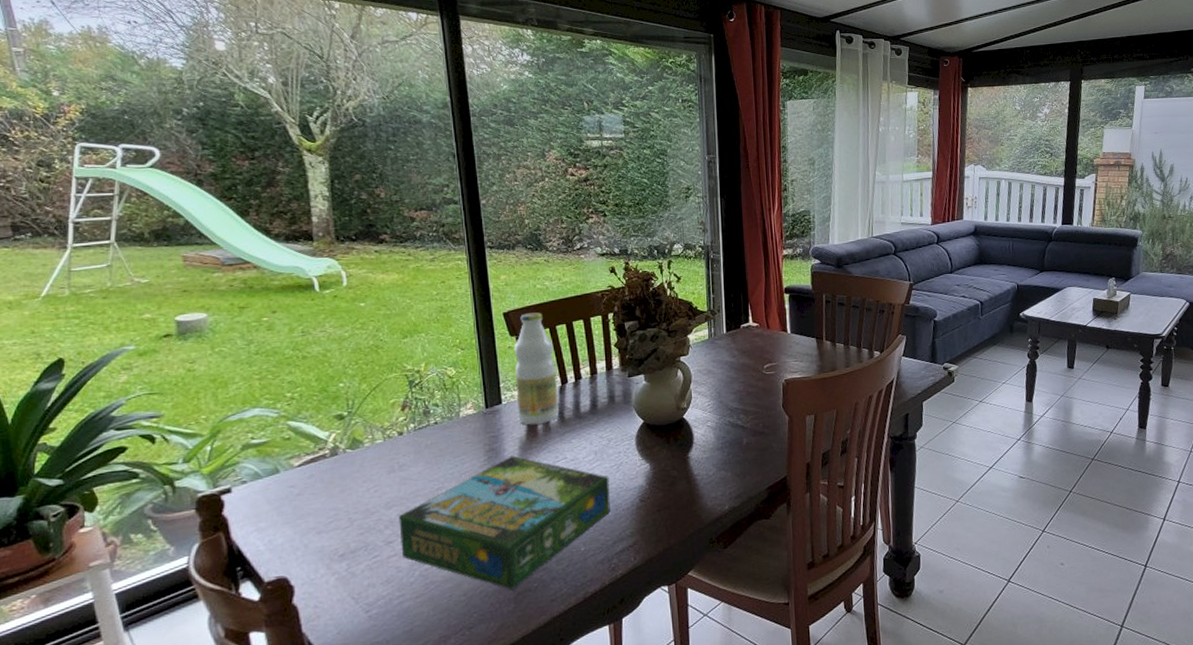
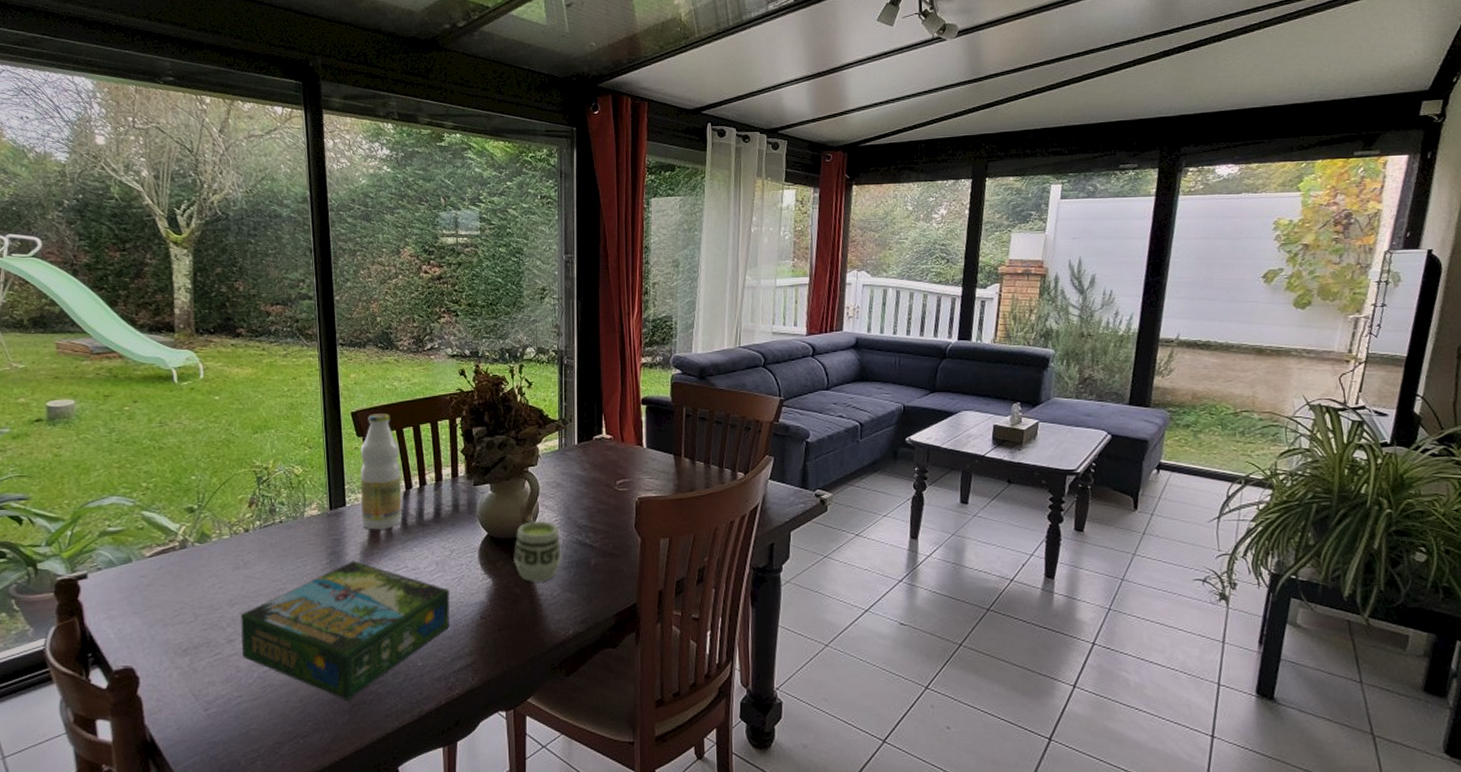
cup: none [670,406,715,464] -> present [514,520,561,582]

